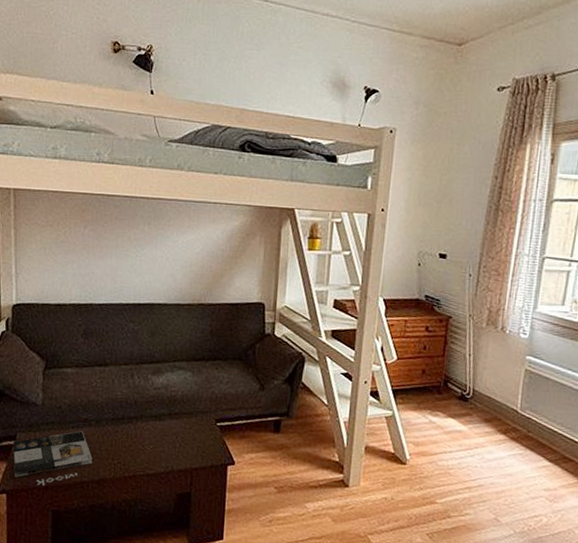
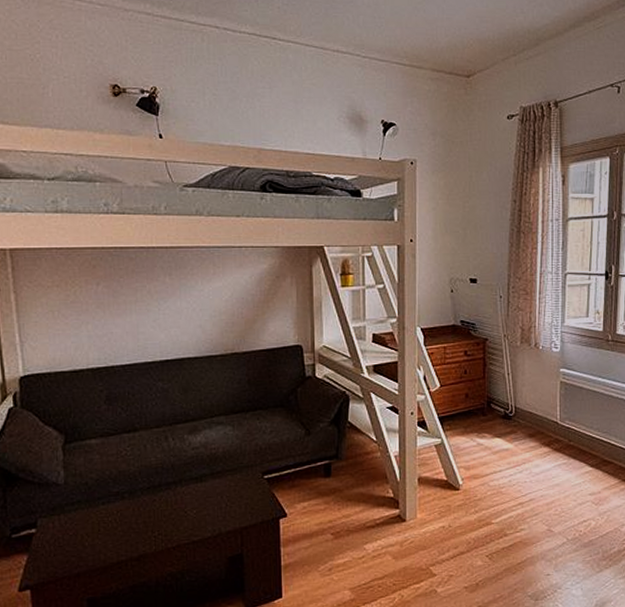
magazine: present [13,431,93,486] -> none [33,506,130,574]

